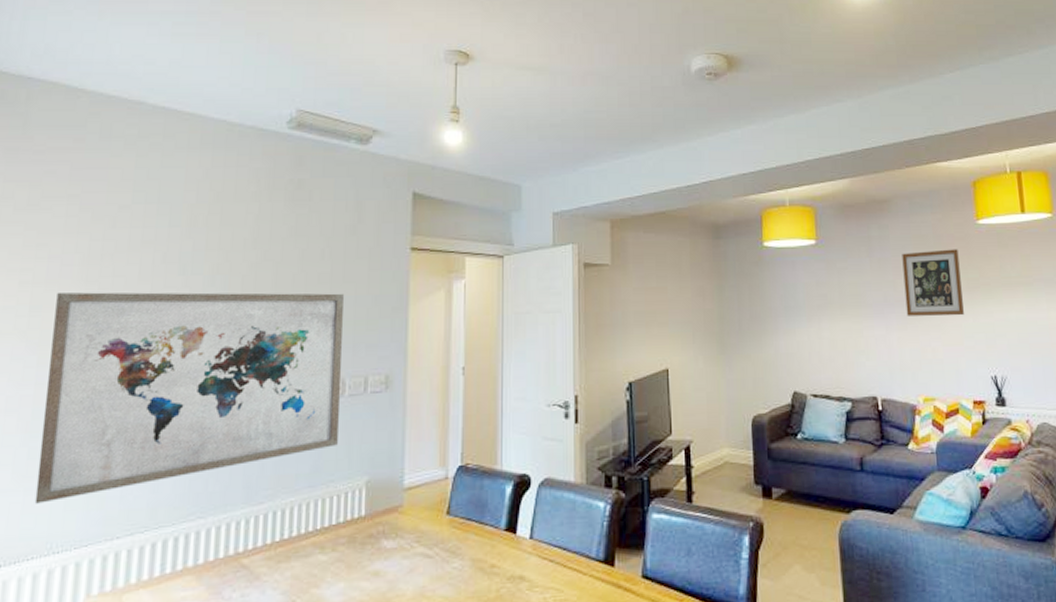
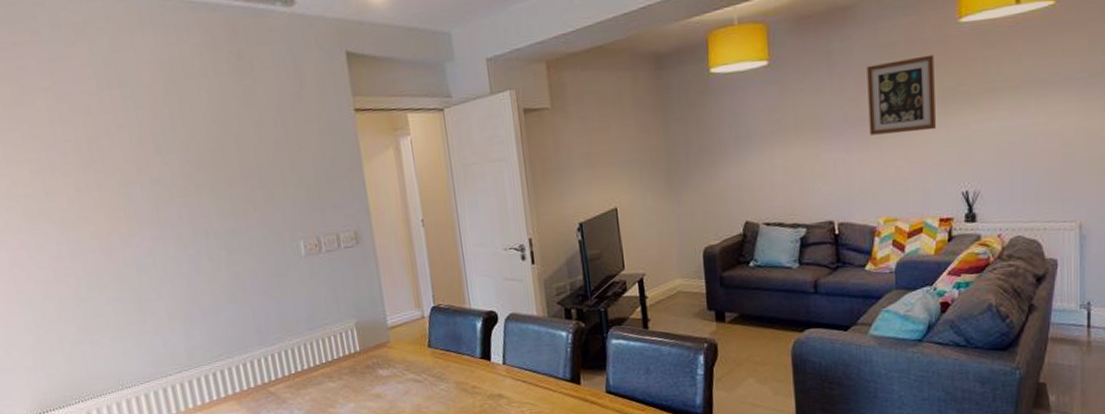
wall art: present [34,292,345,504] -> none [63,159,325,352]

